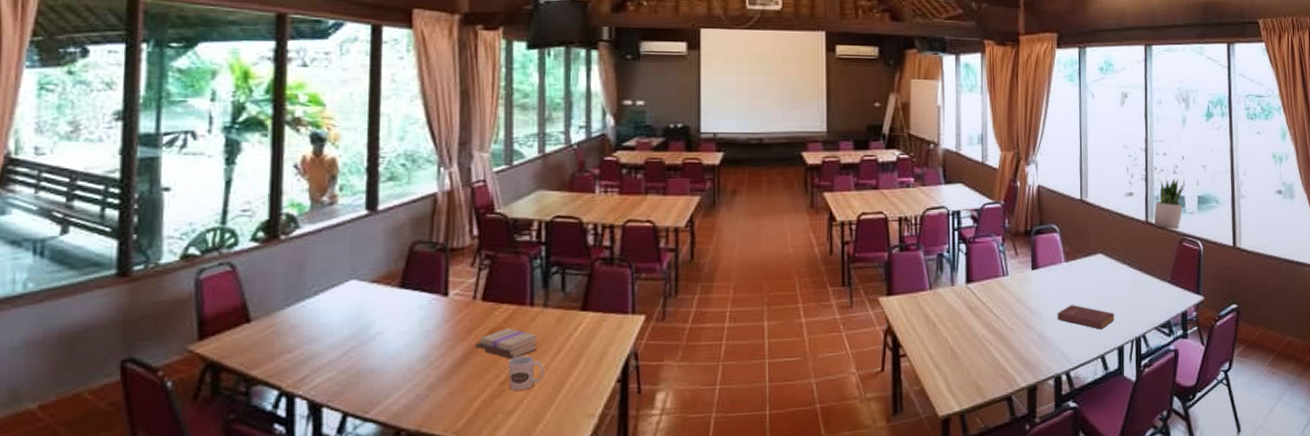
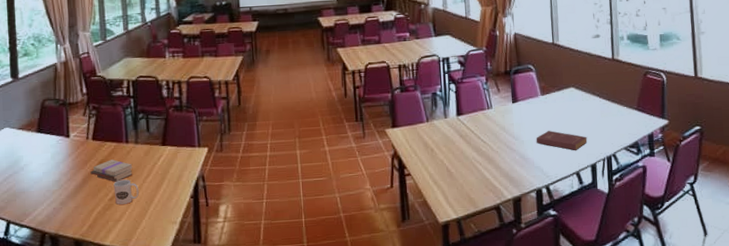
planter: present [1153,178,1184,230] -> none [619,20,646,65]

